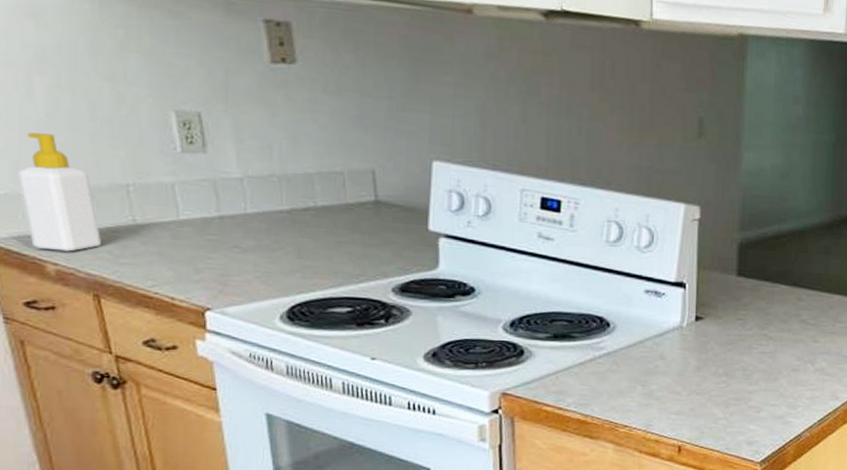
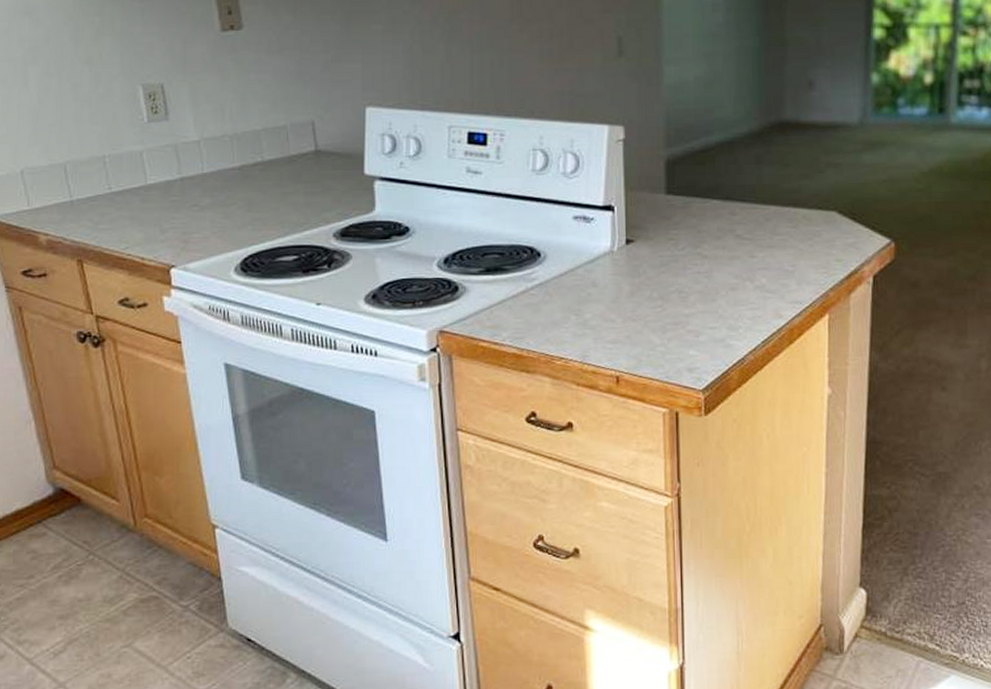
soap bottle: present [17,132,101,252] -> none [15,117,83,222]

